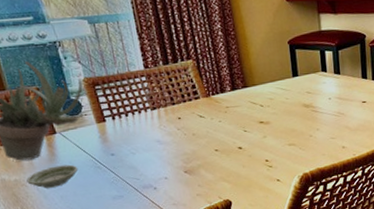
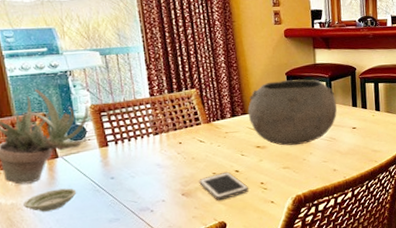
cell phone: none [201,149,253,179] -> present [199,172,248,201]
bowl: none [248,48,346,121] -> present [247,79,337,146]

